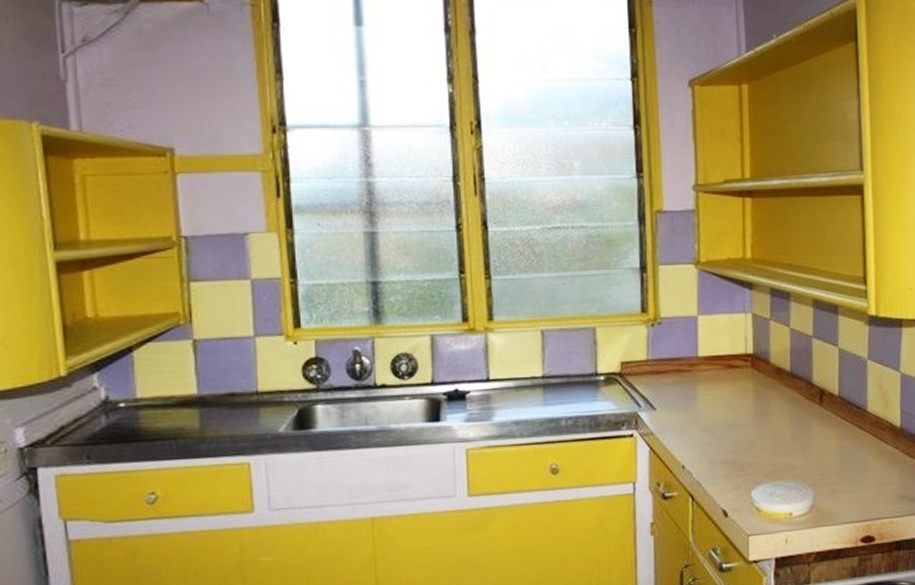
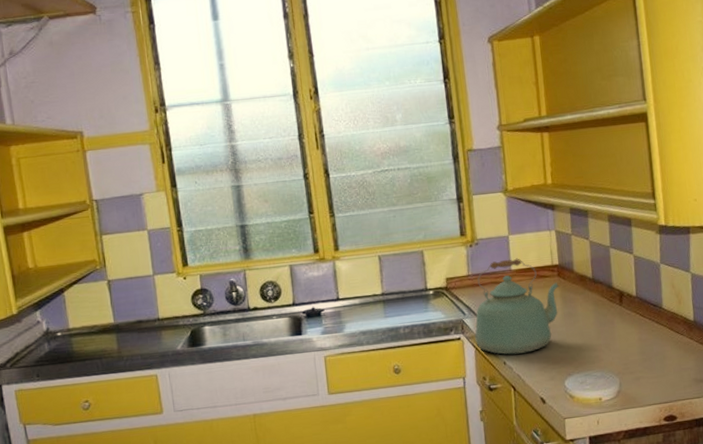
kettle: none [650,343,753,458] -> present [475,258,560,355]

